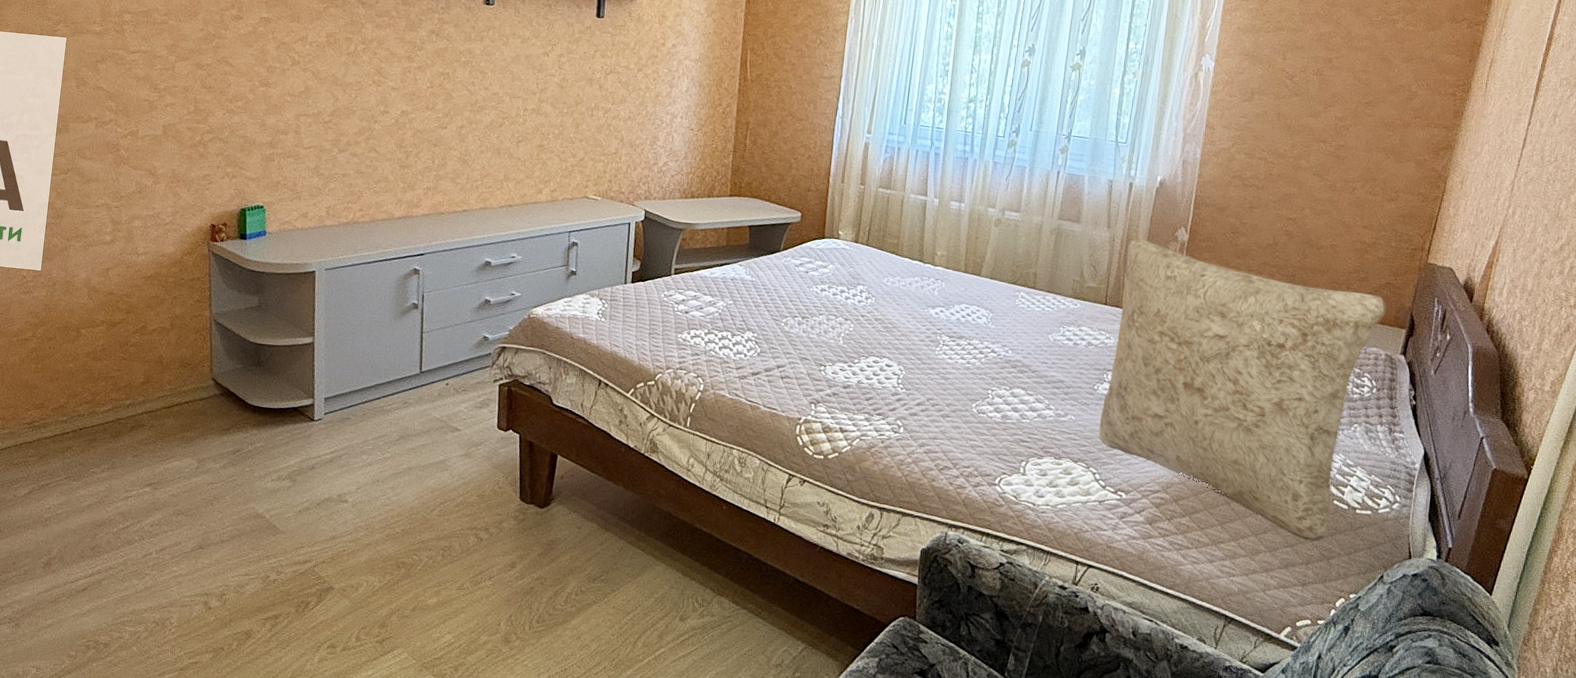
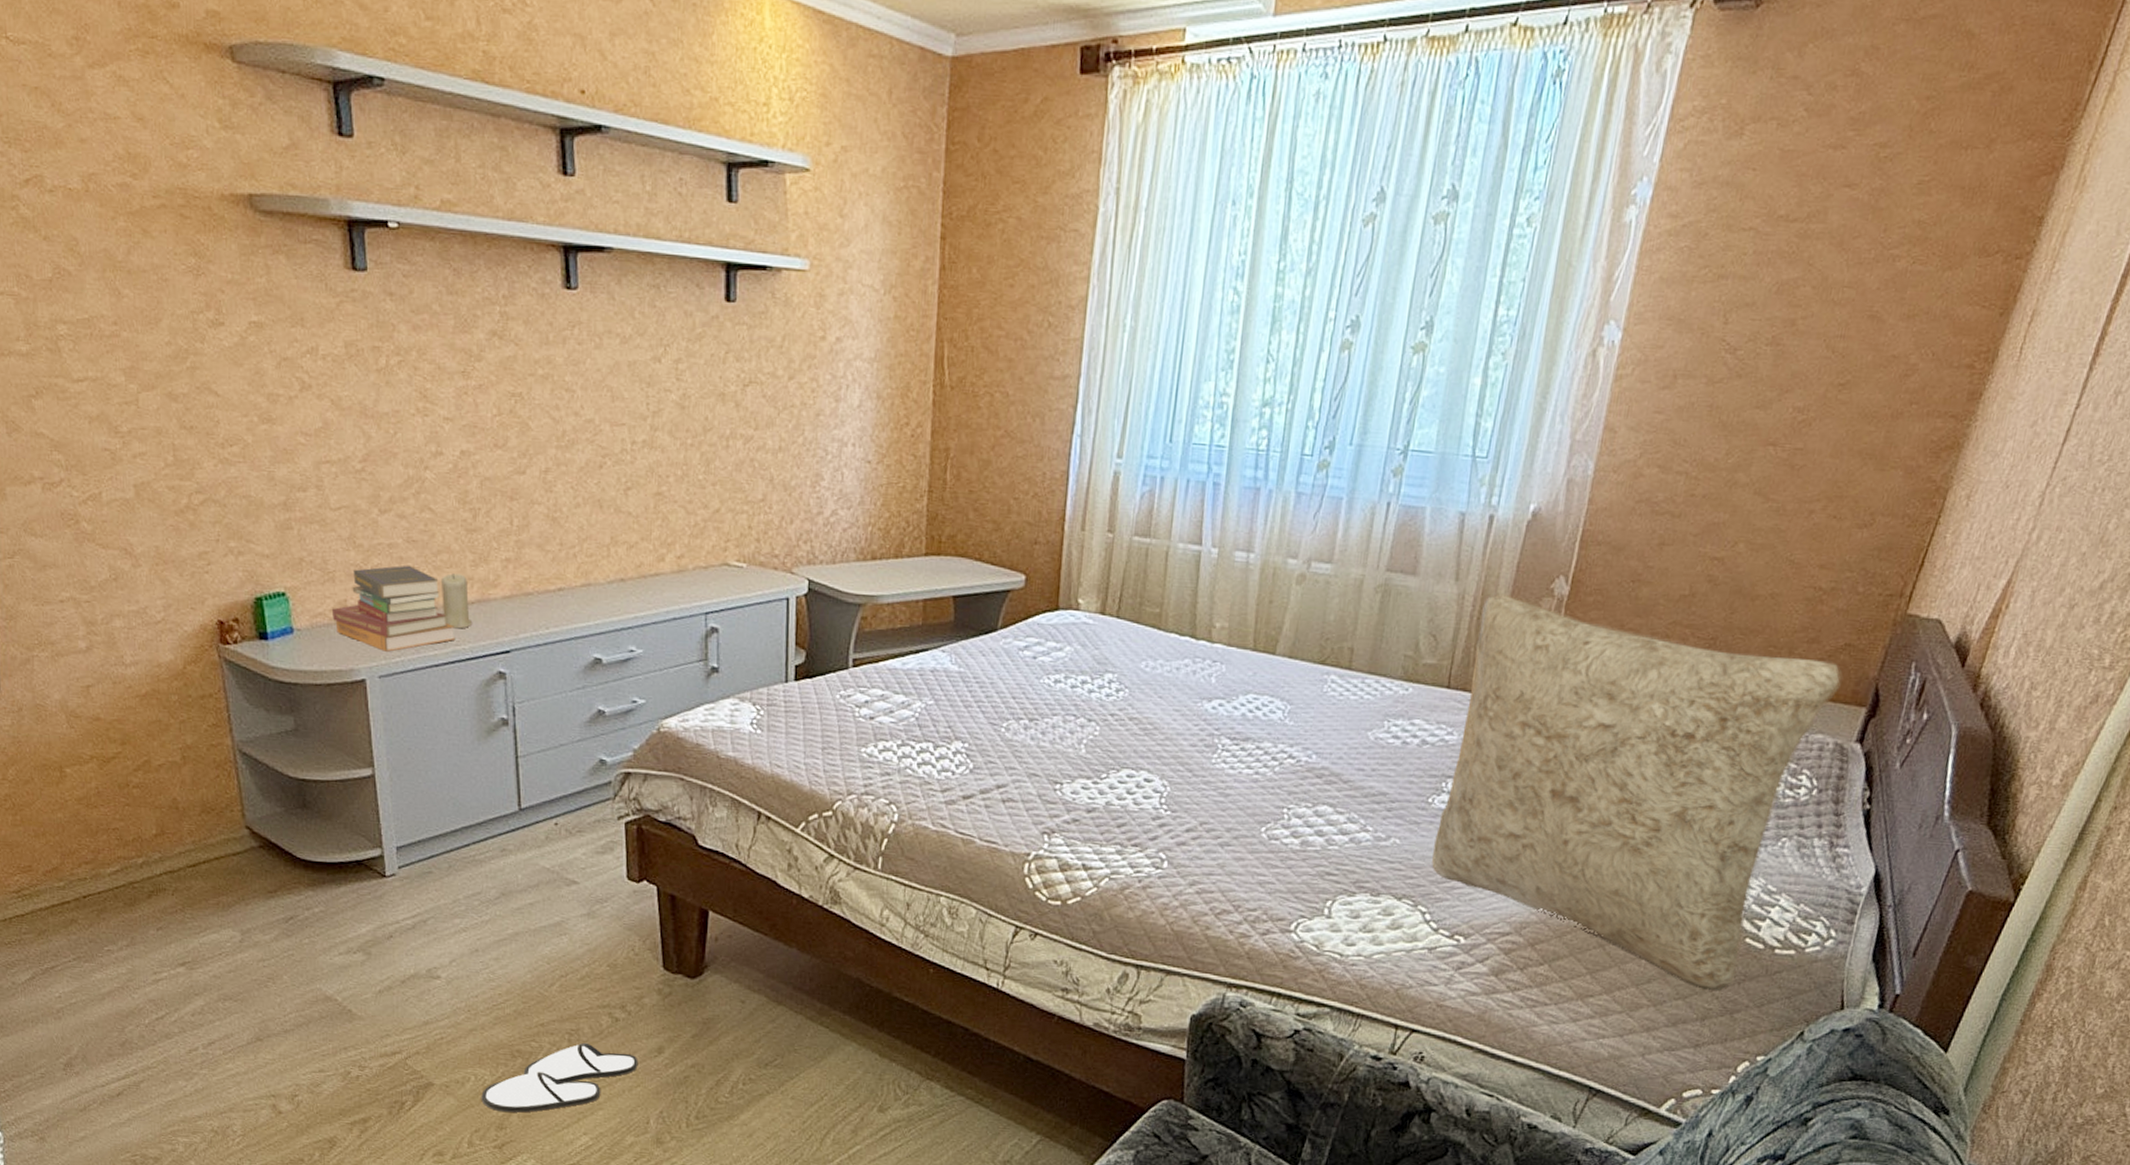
books: none [296,189,385,252] -> present [332,565,456,652]
slippers: none [370,557,495,614] -> present [481,1042,638,1113]
candle: none [377,196,399,237] -> present [440,573,473,629]

